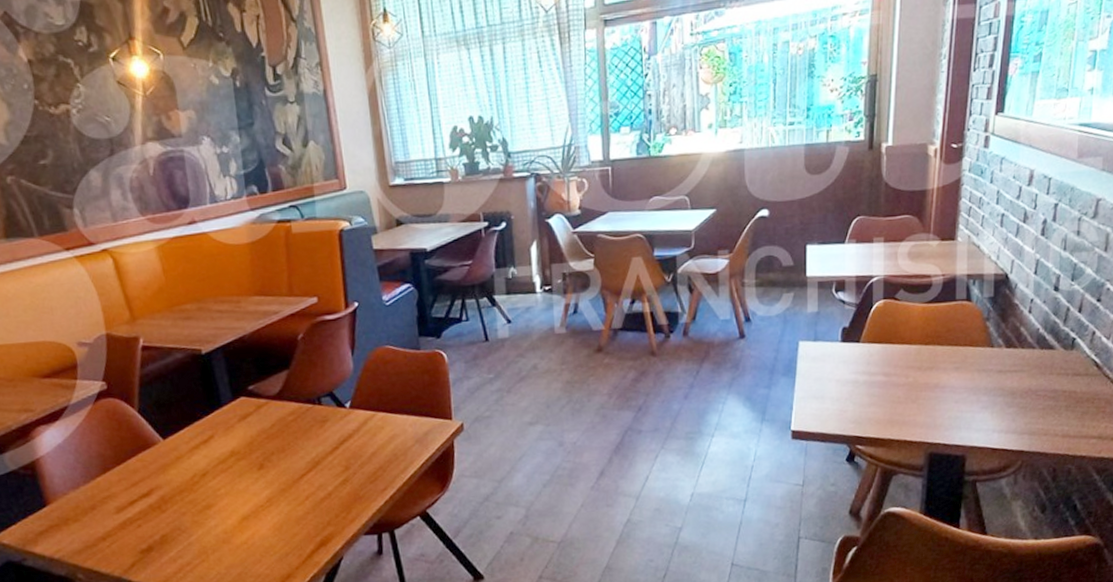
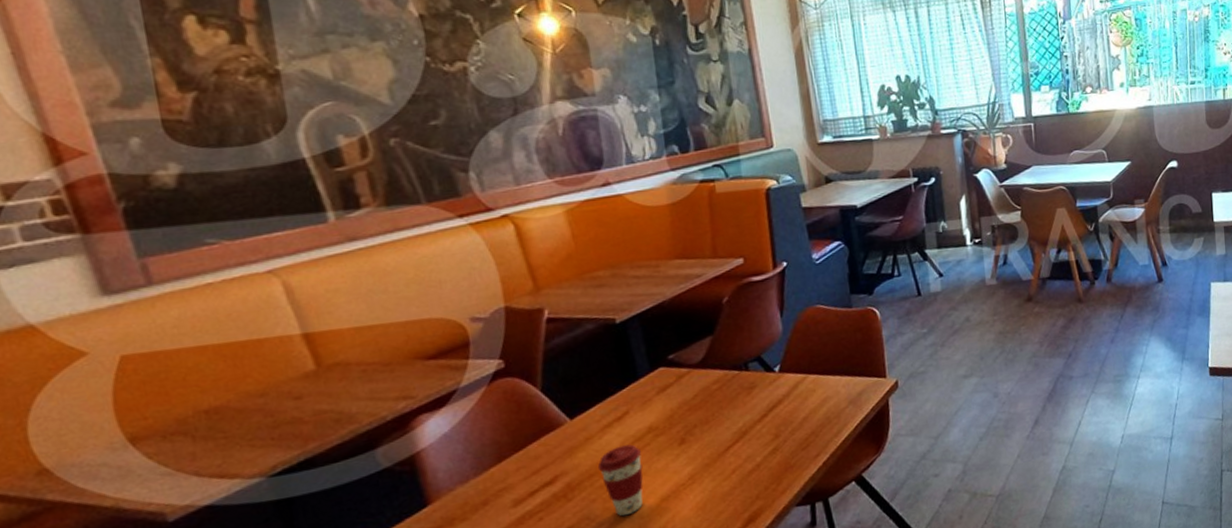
coffee cup: none [187,466,227,530] -> present [597,444,643,516]

